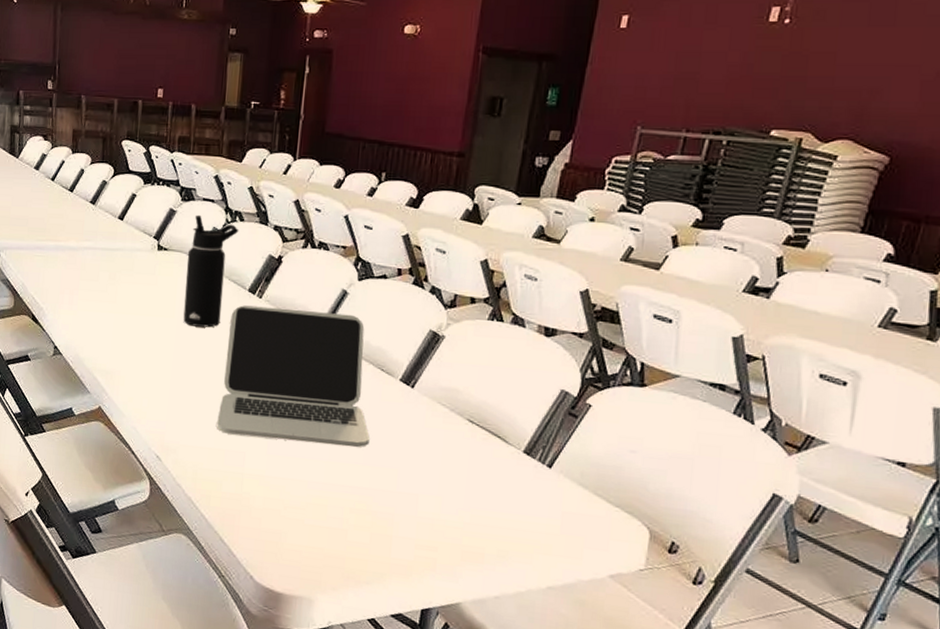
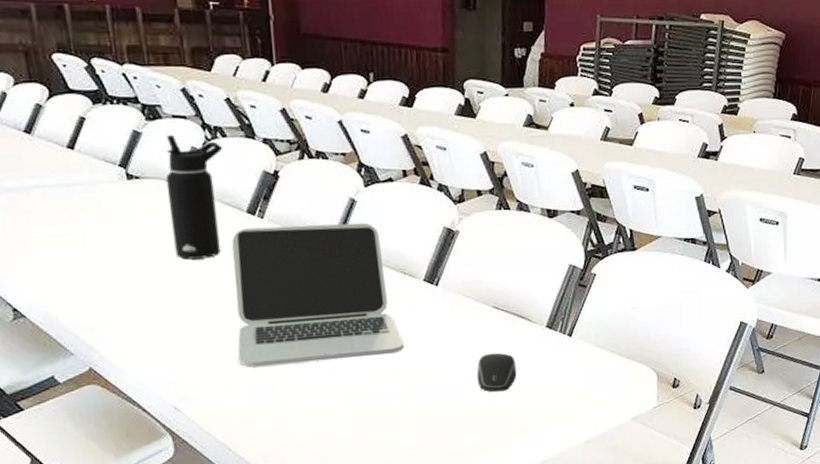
computer mouse: none [438,467,483,511] -> present [477,352,517,393]

